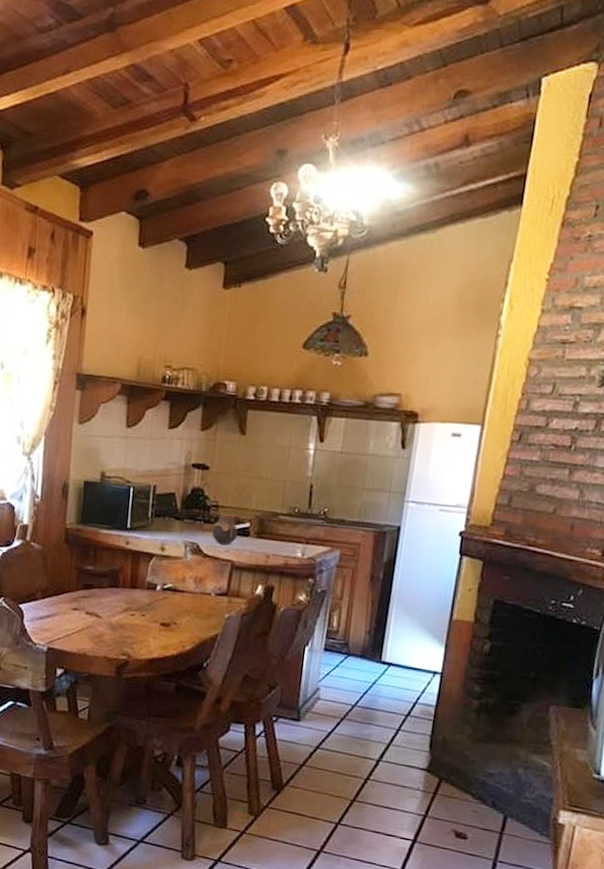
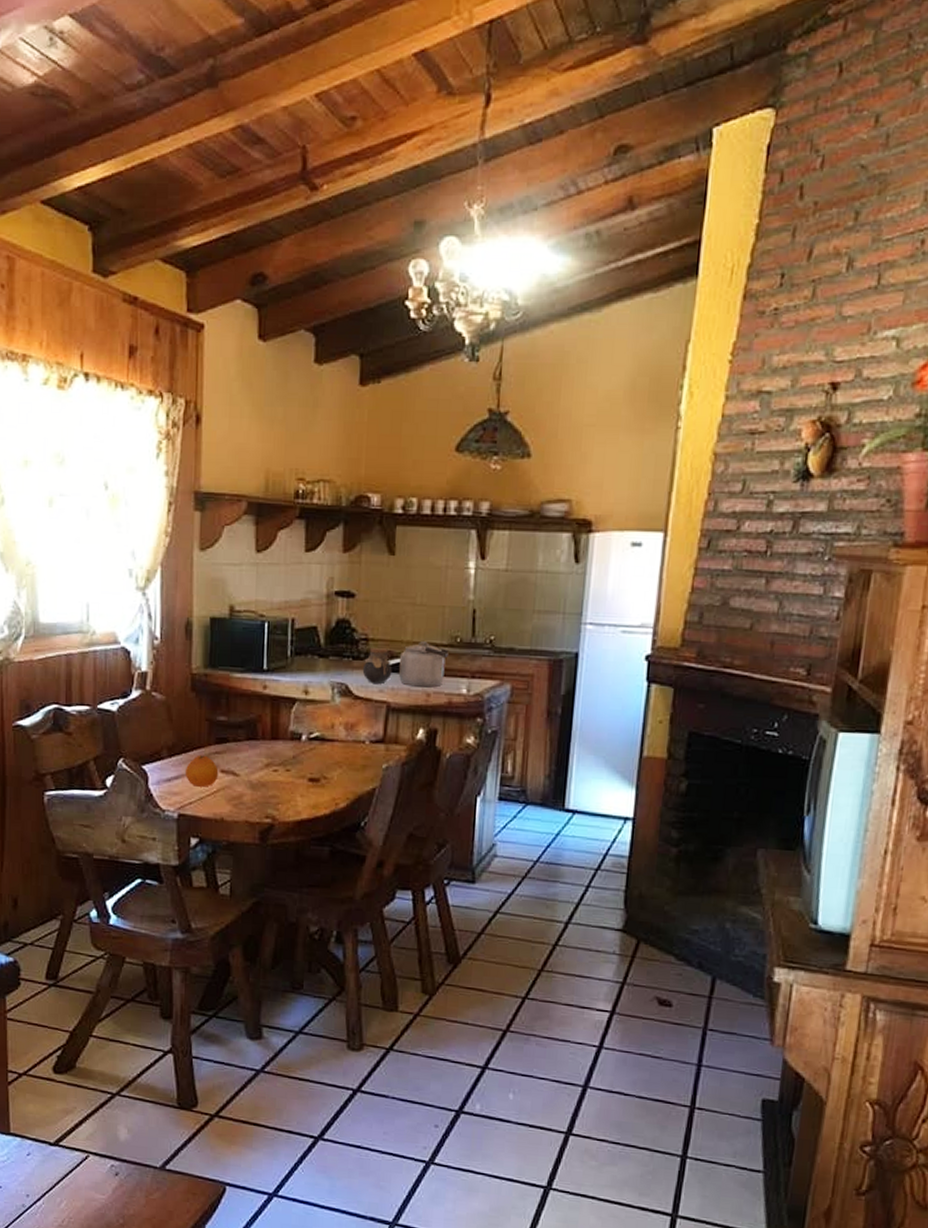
fruit: none [55,598,84,626] -> present [185,755,219,787]
kettle: none [242,510,289,551] -> present [398,642,450,688]

